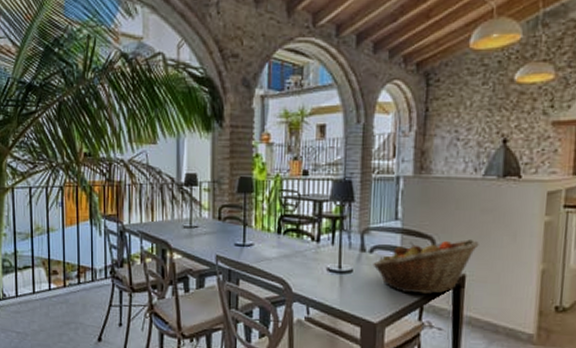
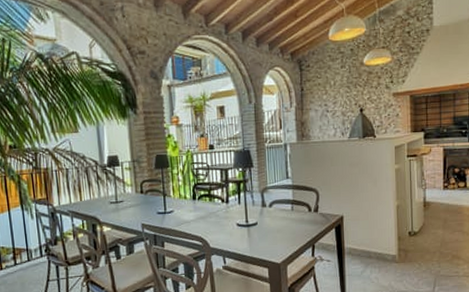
fruit basket: present [373,239,479,294] -> none [273,188,351,236]

